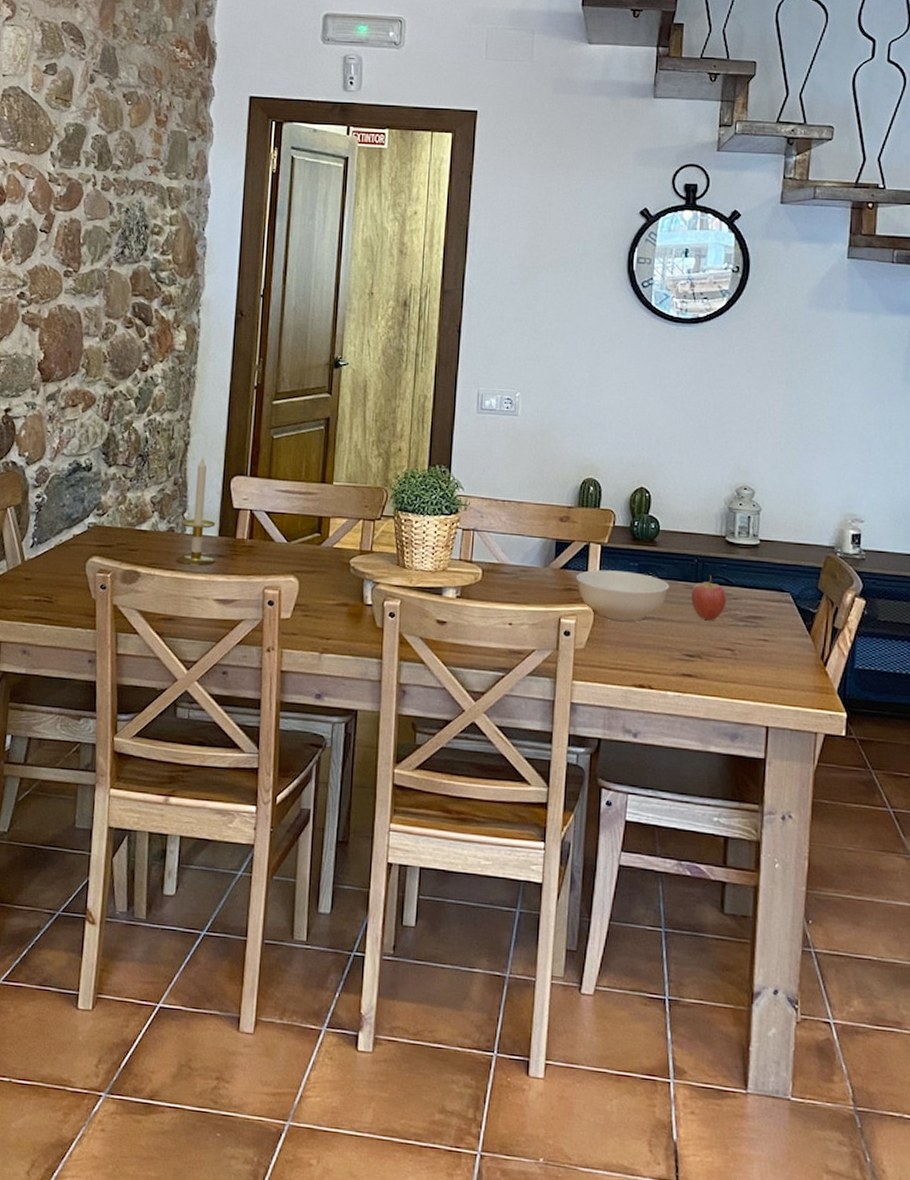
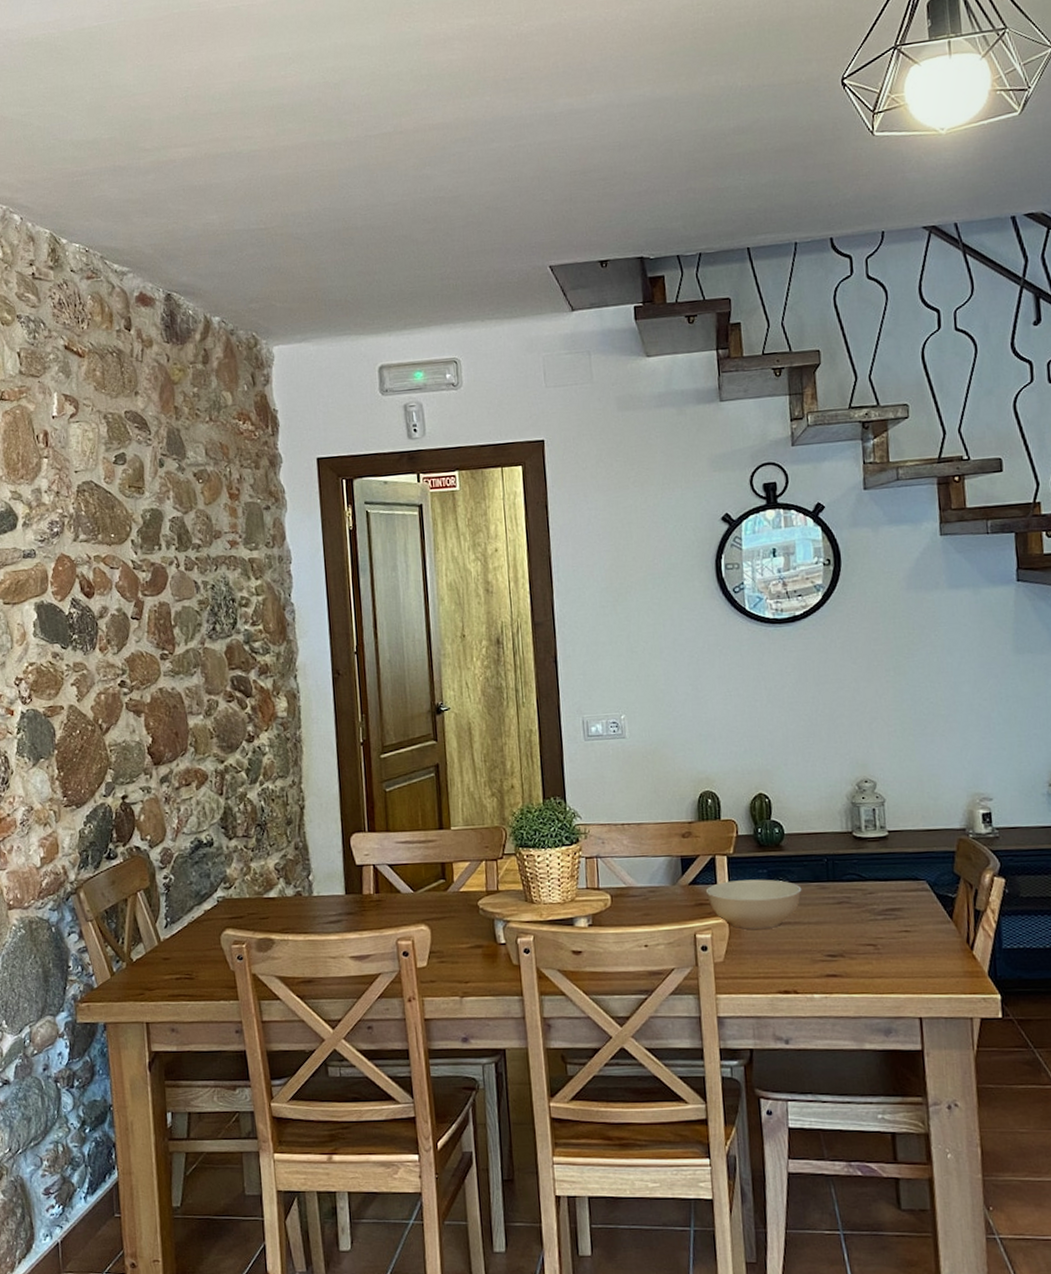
candle: present [176,456,216,567] -> none [306,818,346,928]
fruit: present [690,574,727,621] -> none [824,872,862,919]

